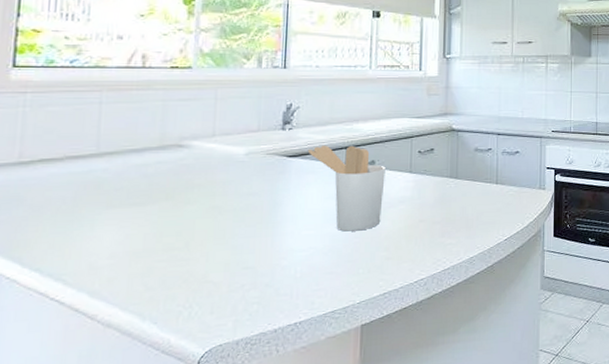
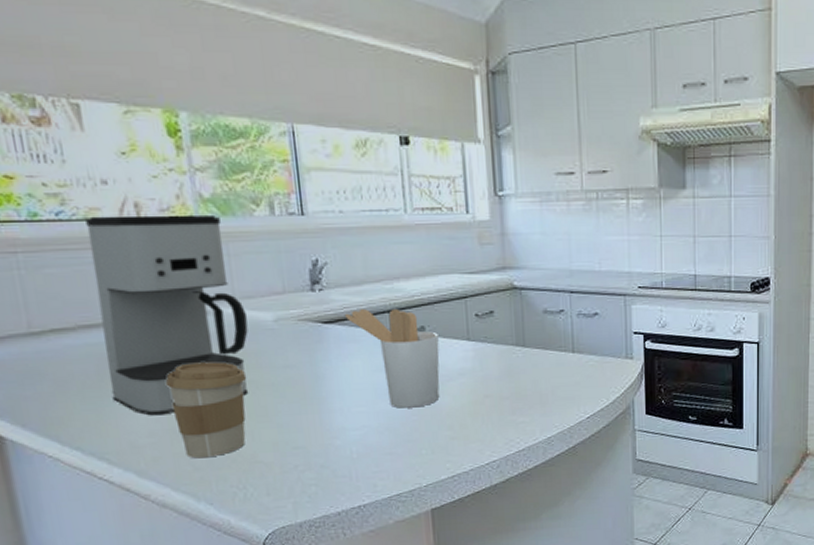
coffee maker: none [82,64,222,239] -> present [85,214,248,416]
coffee cup: none [135,189,212,279] -> present [165,362,247,459]

